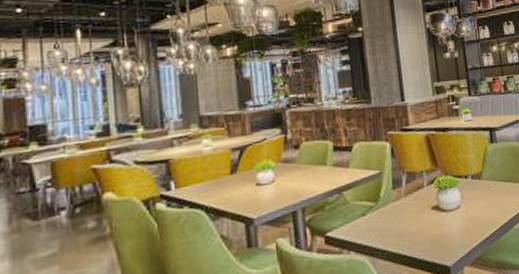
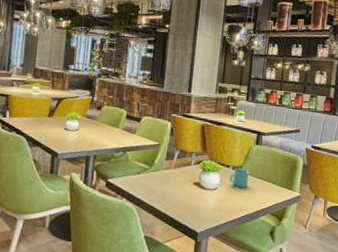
mug: none [471,175,493,198] -> present [230,168,249,188]

